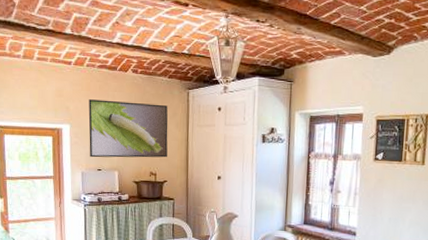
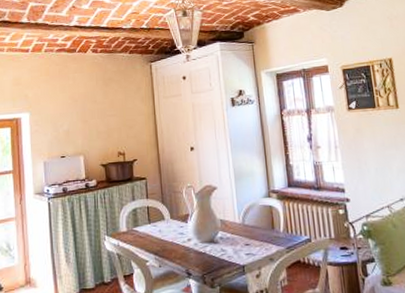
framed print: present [88,99,168,158] -> none [48,80,135,145]

